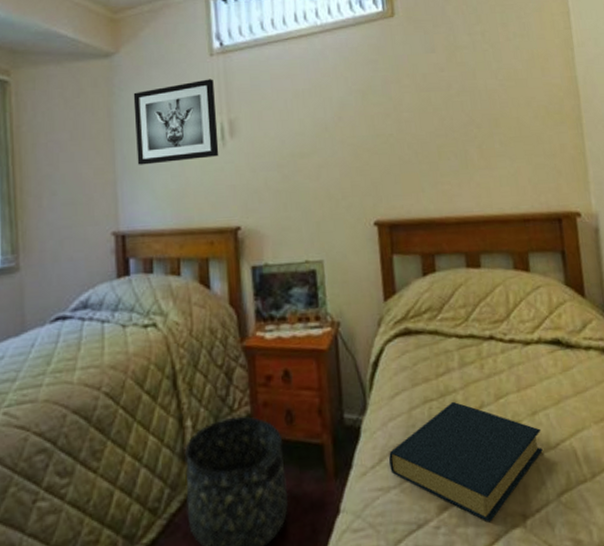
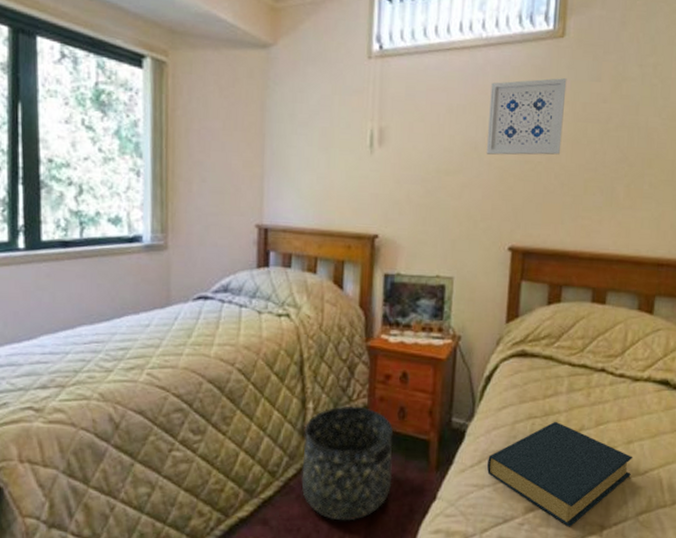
wall art: present [133,79,219,165] -> none [285,82,369,164]
wall art: none [332,53,410,133] -> present [486,78,567,155]

